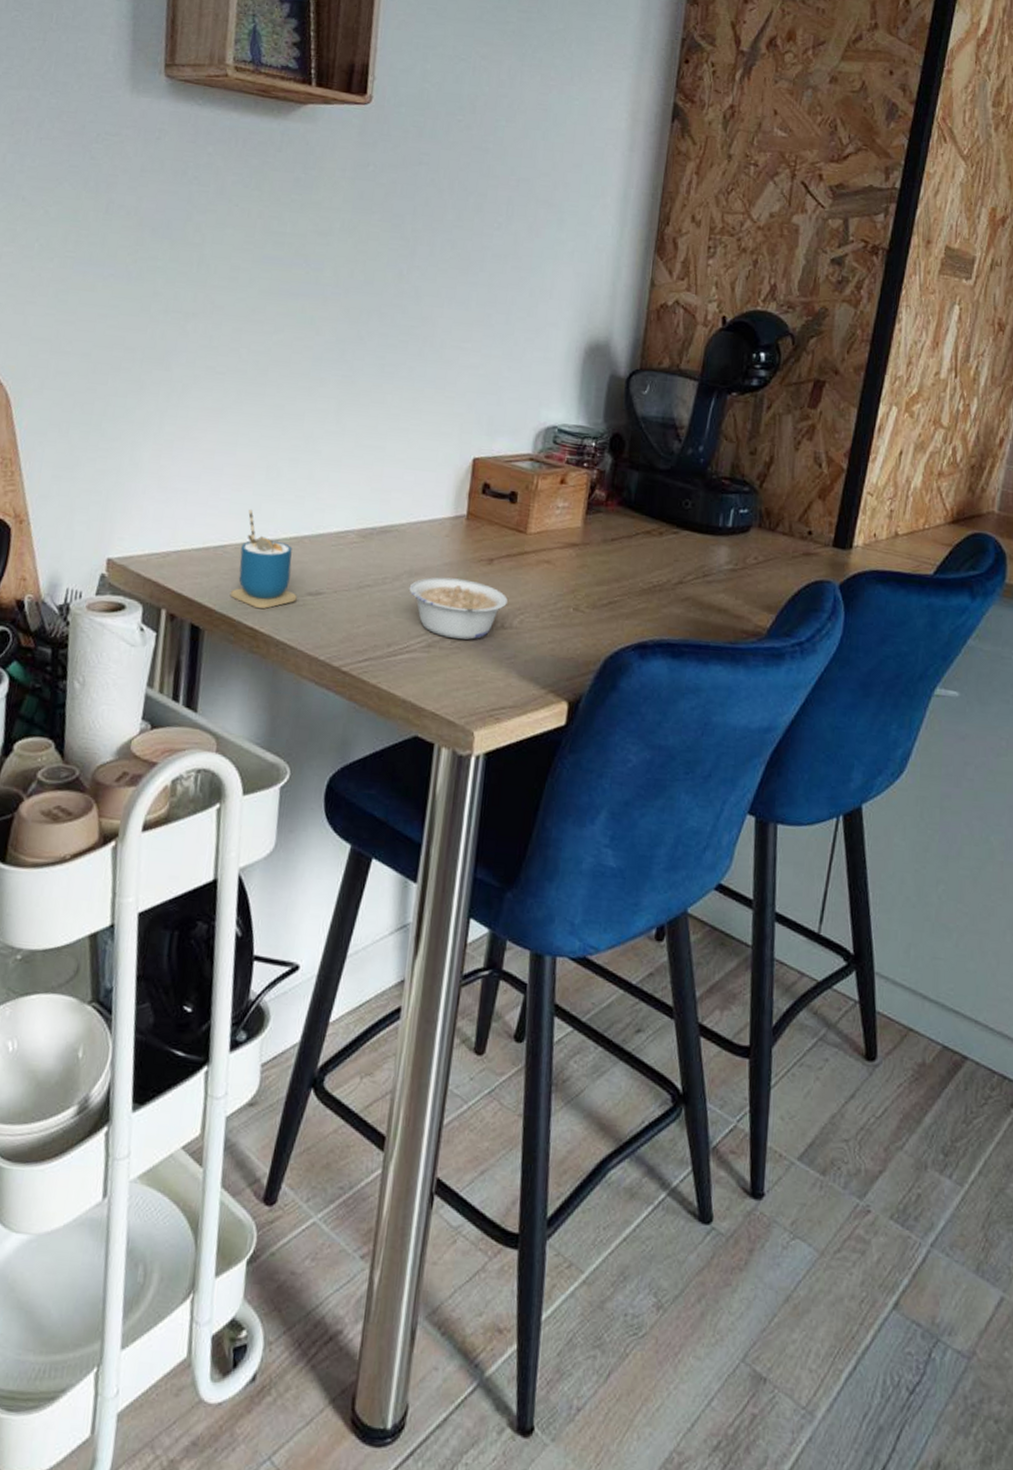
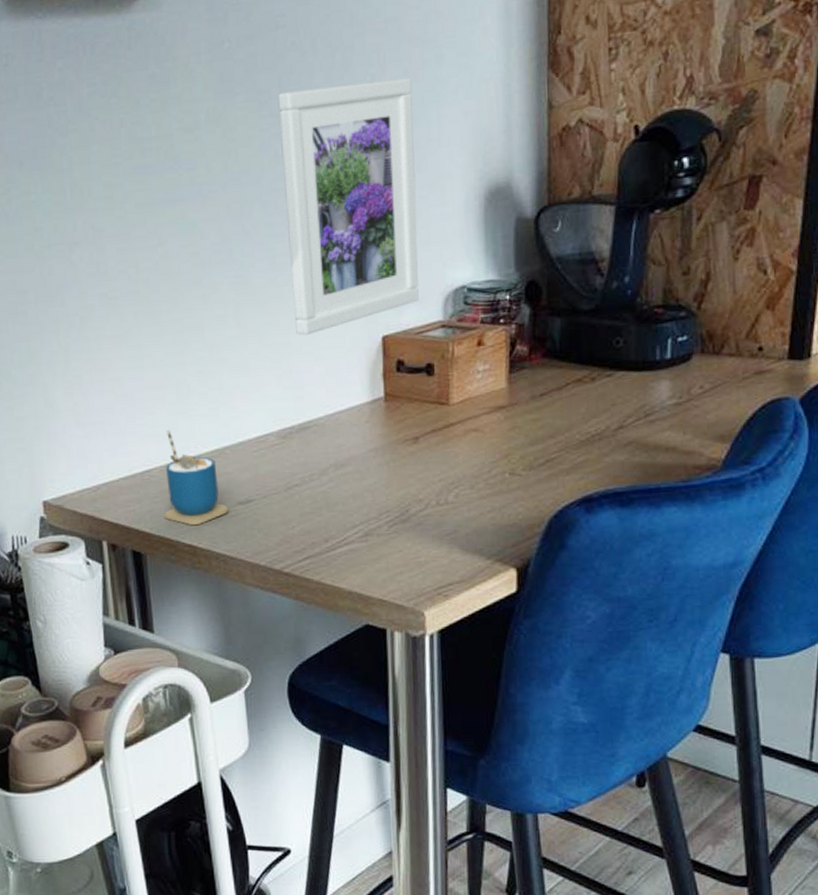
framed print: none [392,220,534,444] -> present [278,78,419,335]
legume: present [409,577,508,640] -> none [337,462,439,524]

